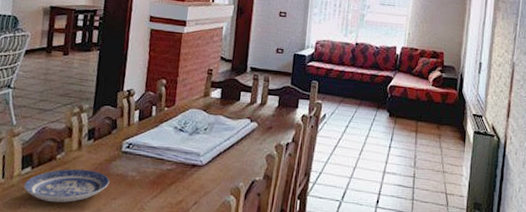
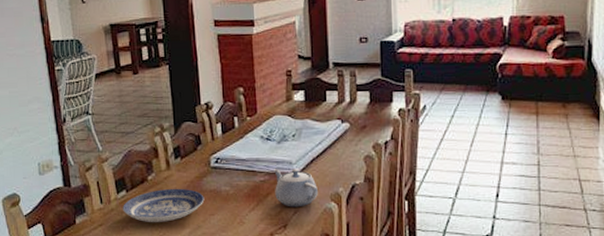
teapot: none [179,159,220,198] -> present [274,169,318,207]

